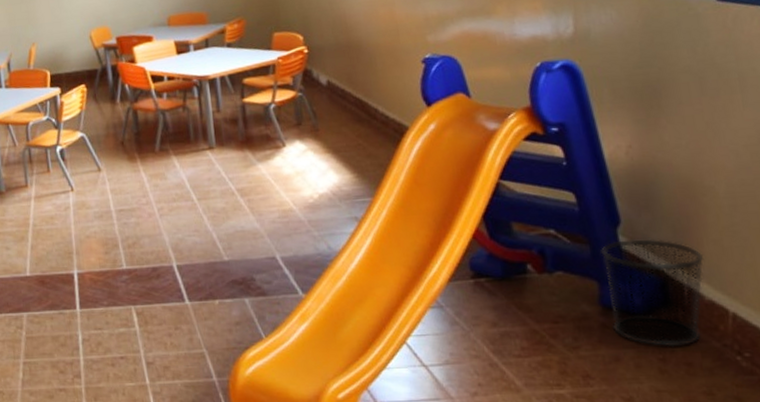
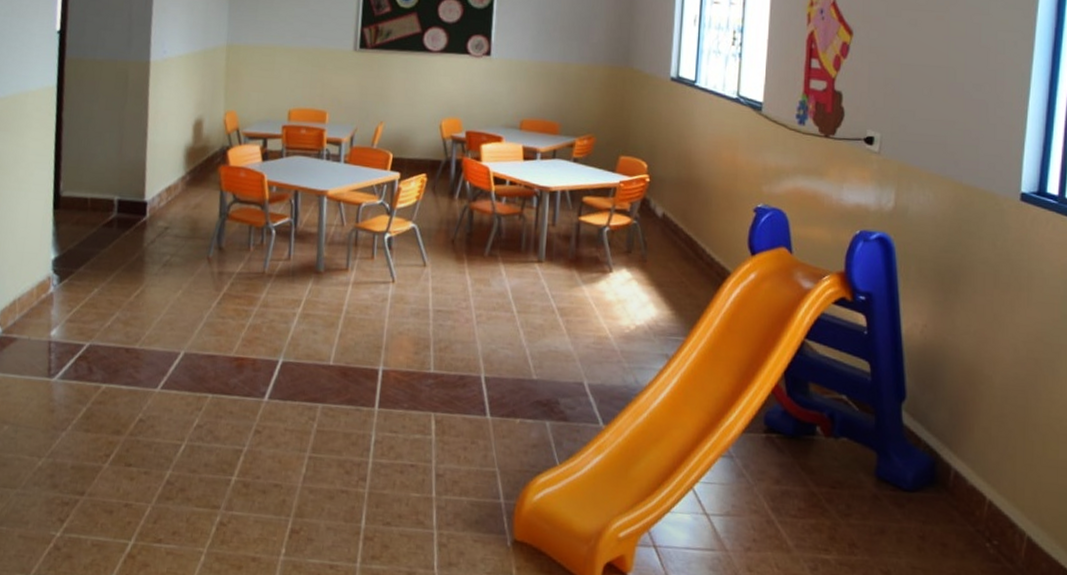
waste bin: present [601,239,705,347] -> none [884,415,973,527]

